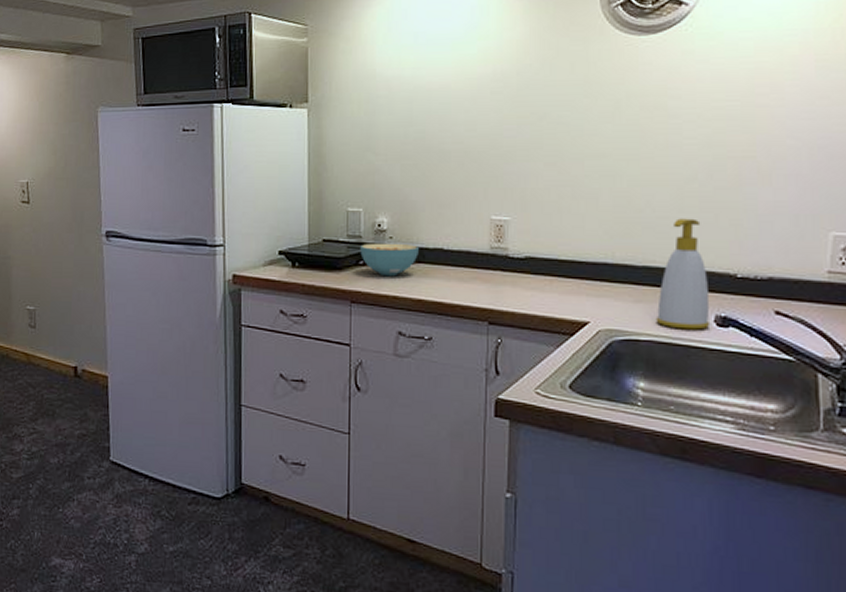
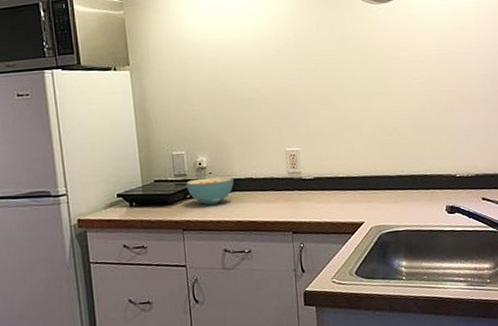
soap bottle: present [655,218,711,330] -> none [408,137,444,219]

